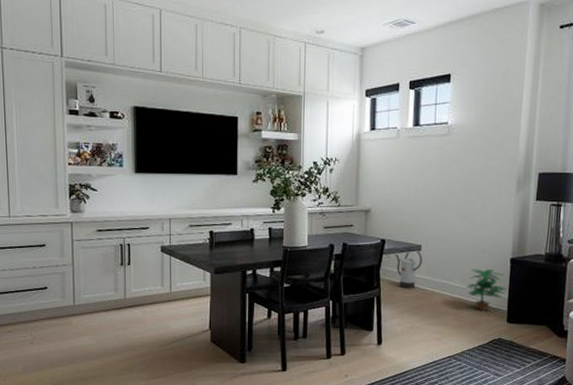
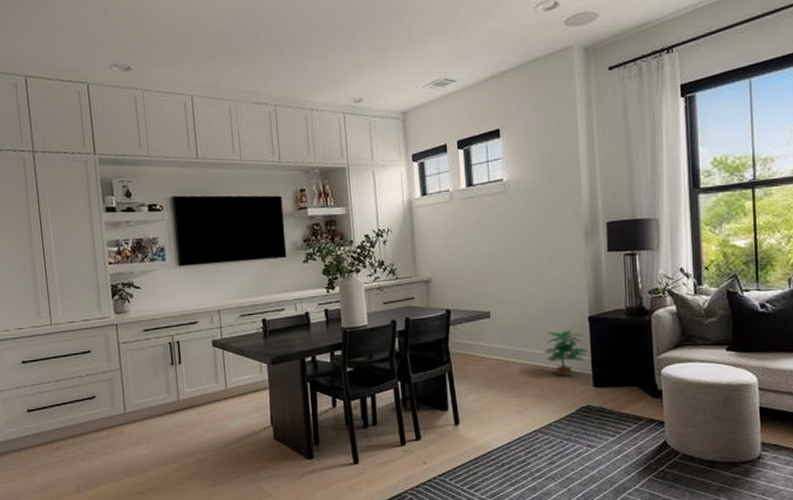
watering can: present [395,249,422,289] -> none [463,317,493,361]

